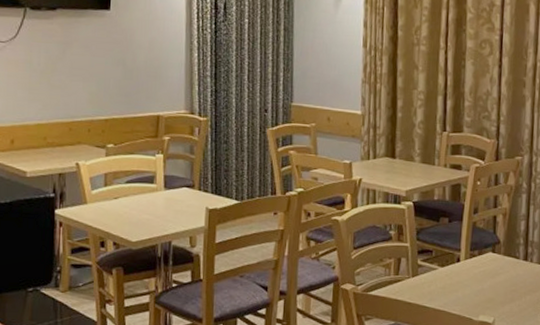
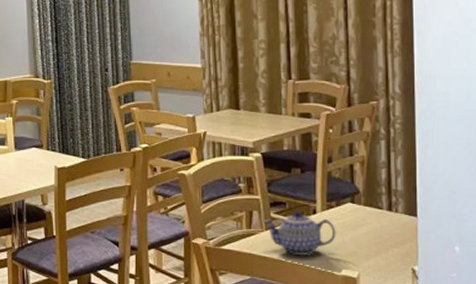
teapot: none [410,258,477,301] -> present [263,210,336,255]

